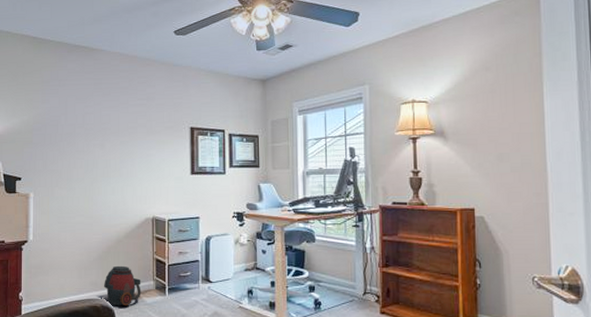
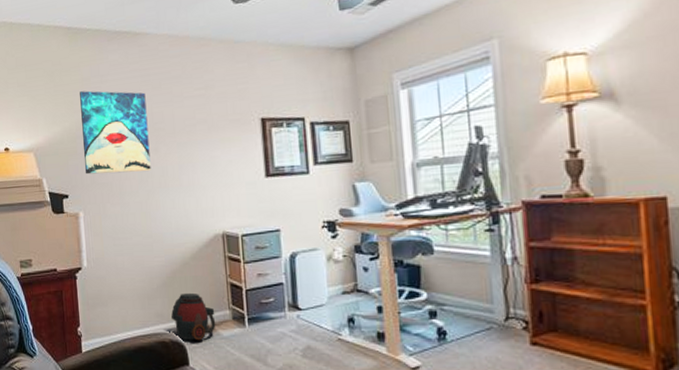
wall art: none [39,91,97,163] -> present [80,90,151,175]

